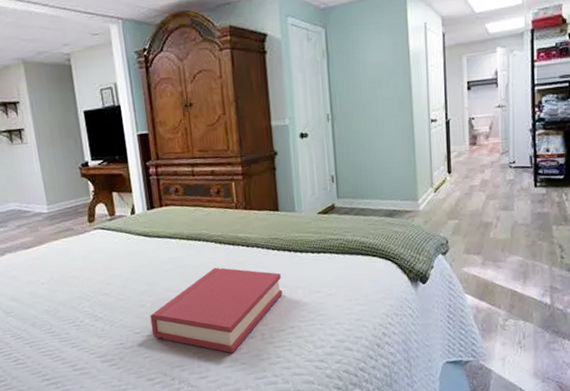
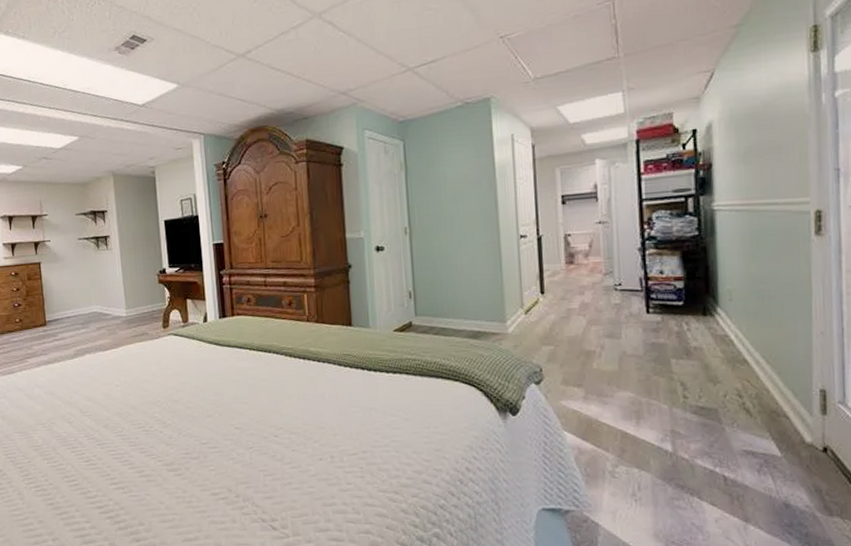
hardback book: present [150,267,282,354] -> none [217,381,354,475]

